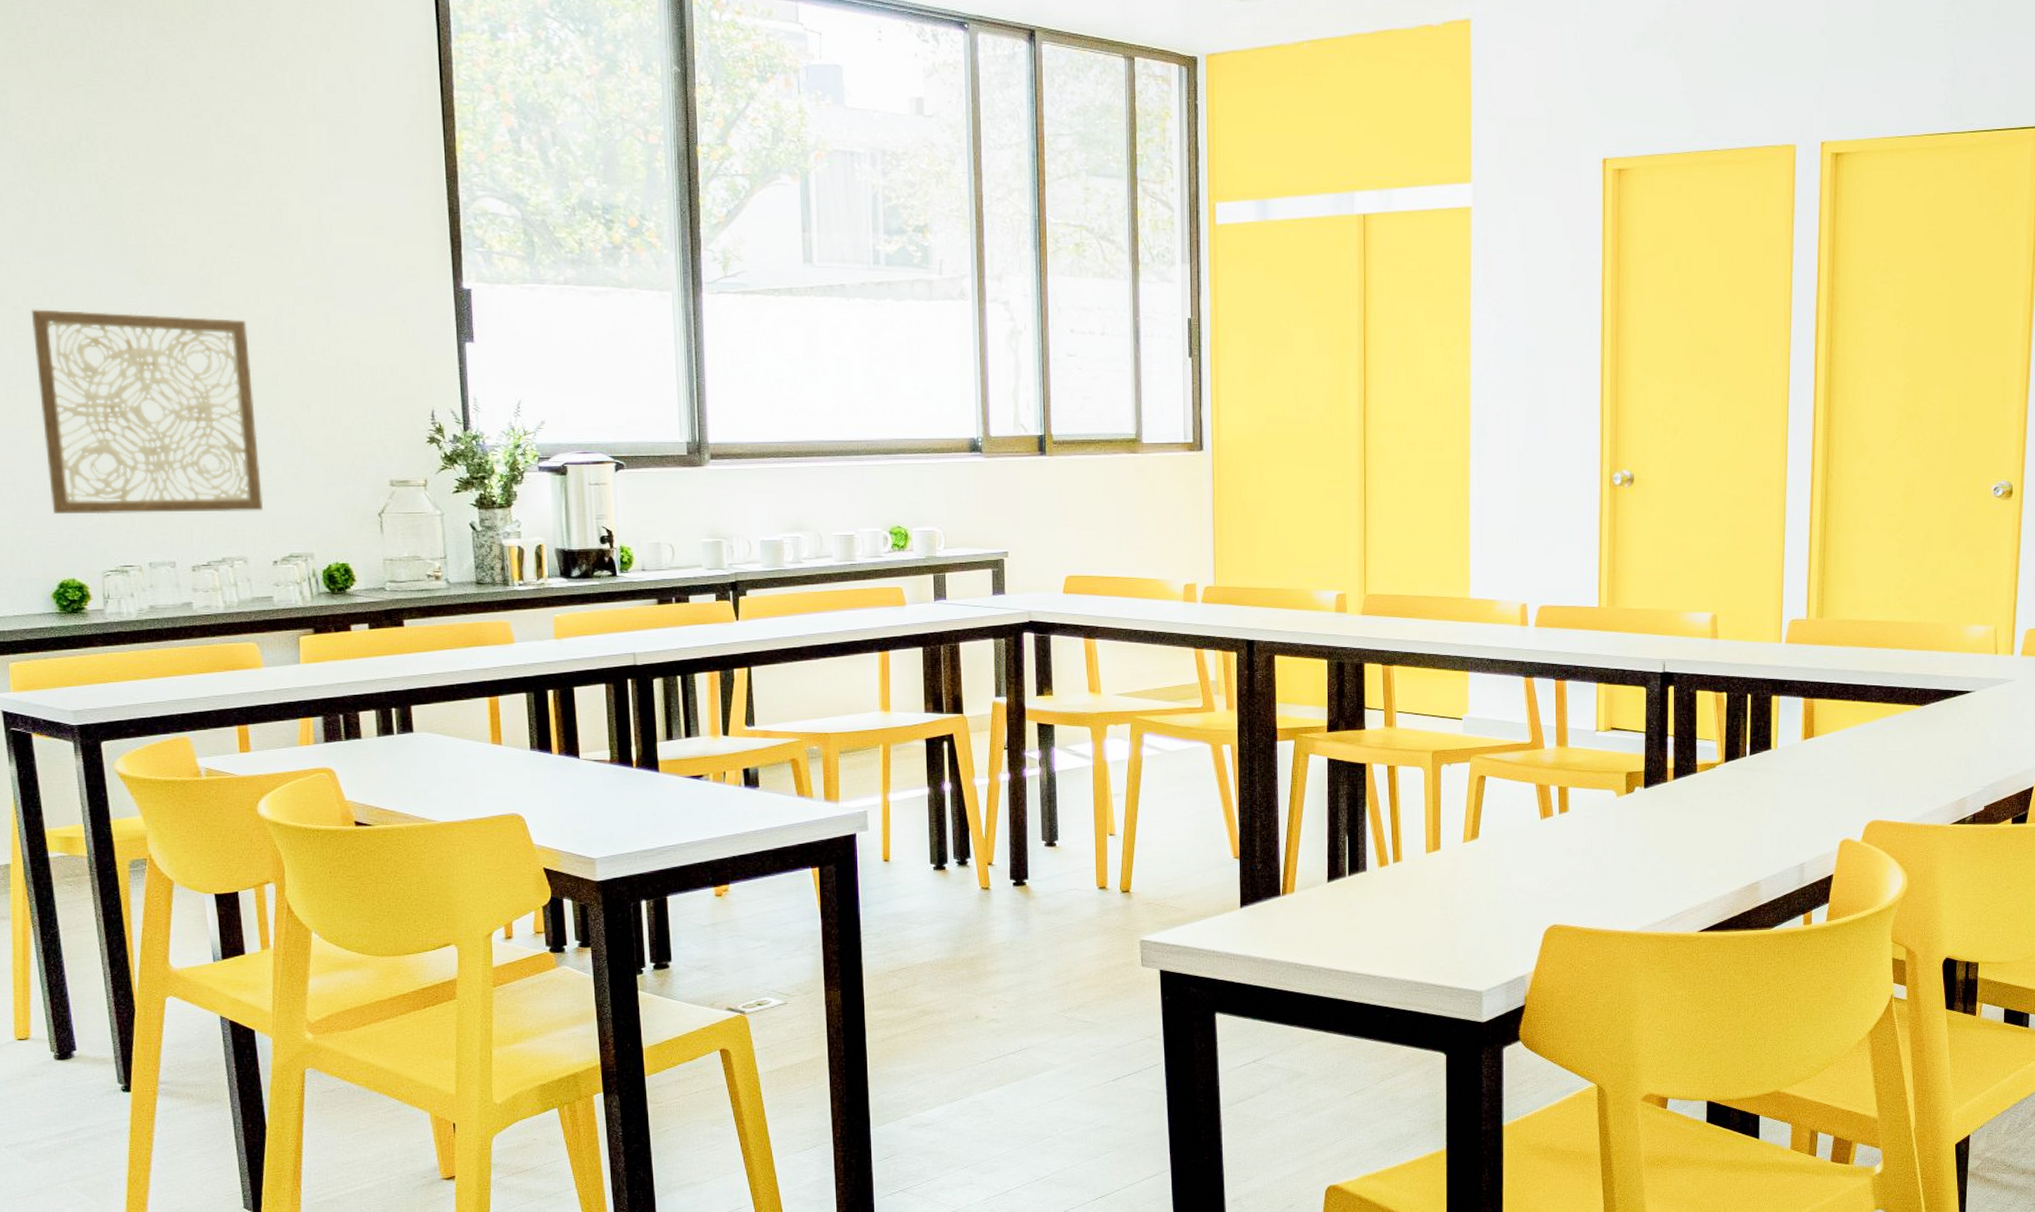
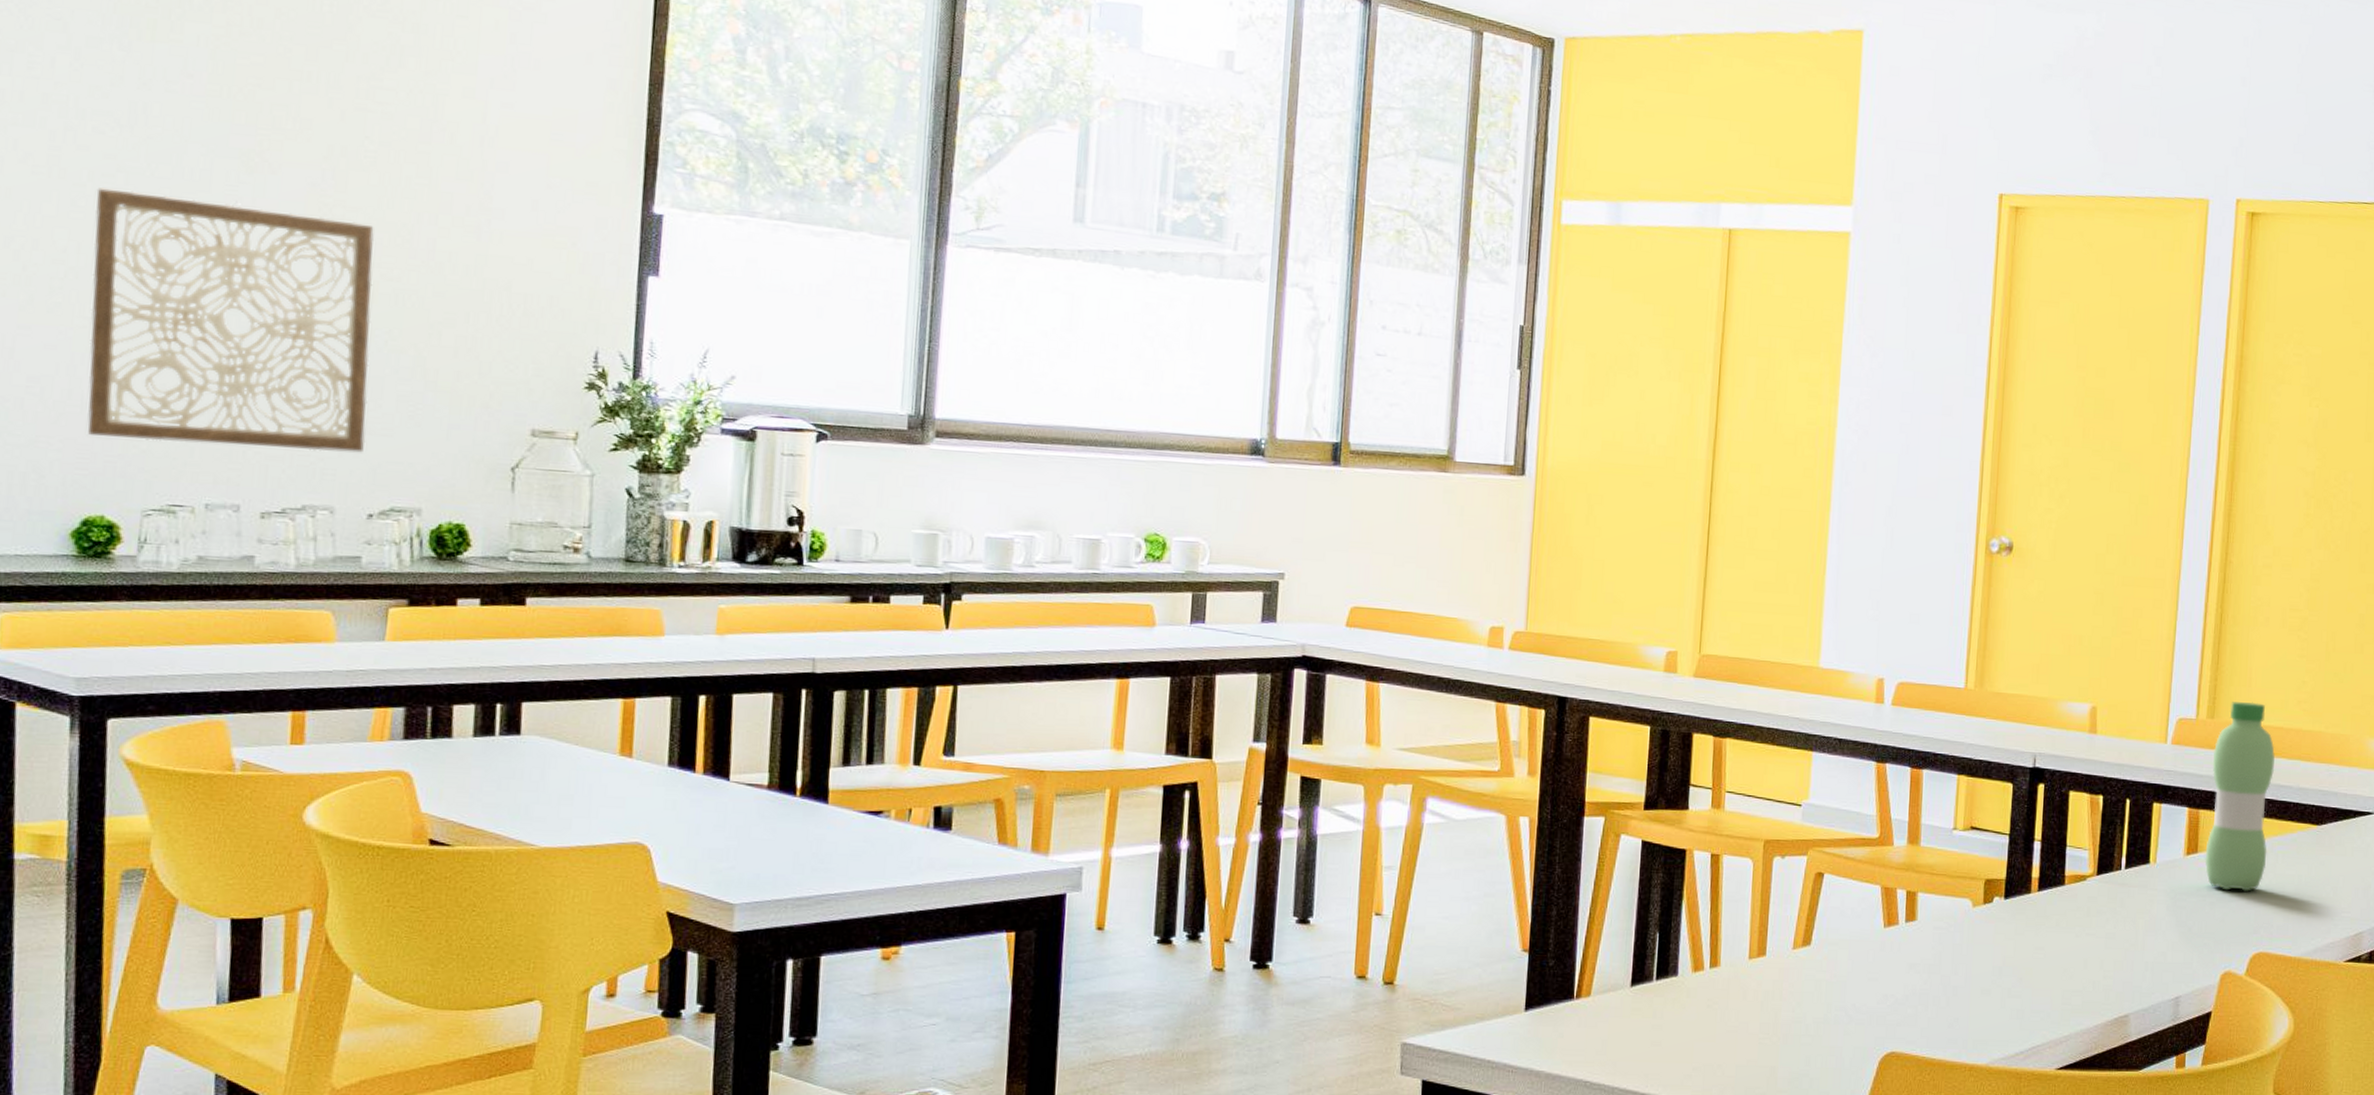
water bottle: none [1820,600,1879,769] -> present [2205,702,2275,892]

